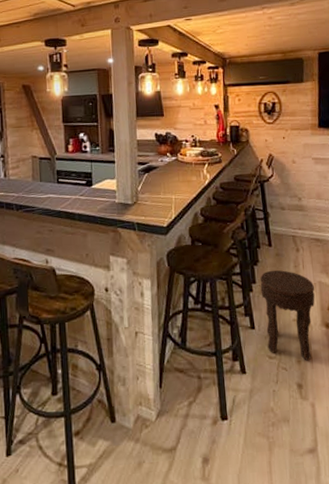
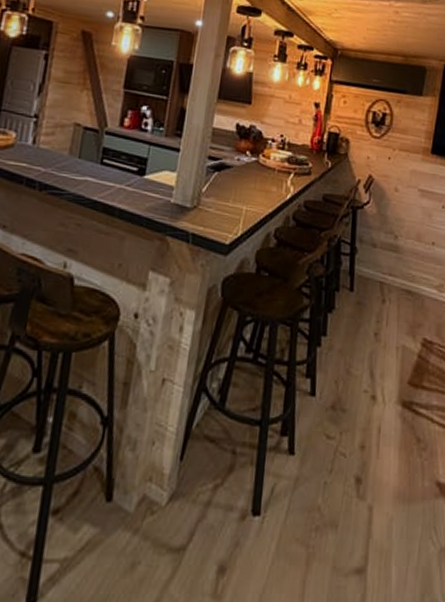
side table: present [260,270,315,361] -> none [327,322,397,448]

